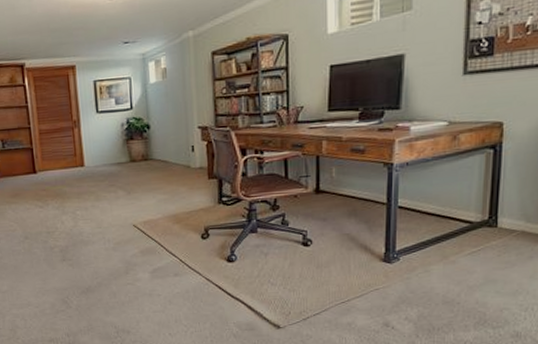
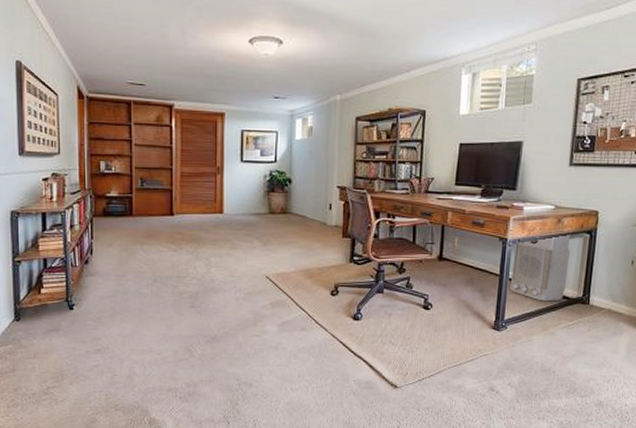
air purifier: none [400,149,471,228] -> present [509,232,571,301]

